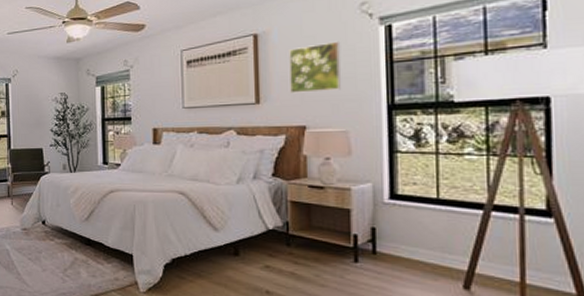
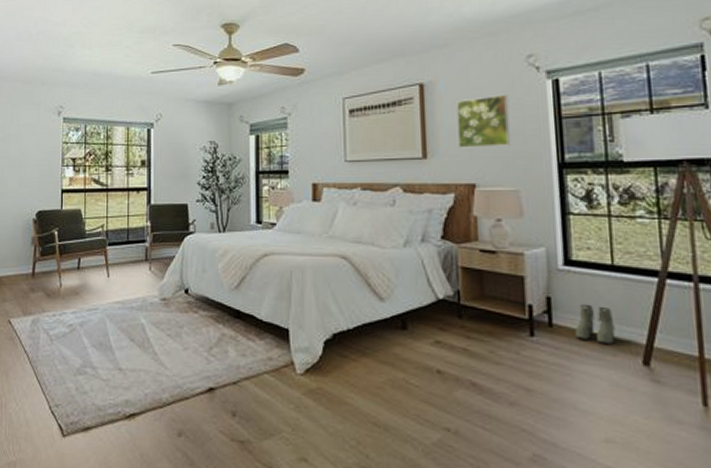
boots: none [398,234,438,270] -> present [575,304,616,344]

